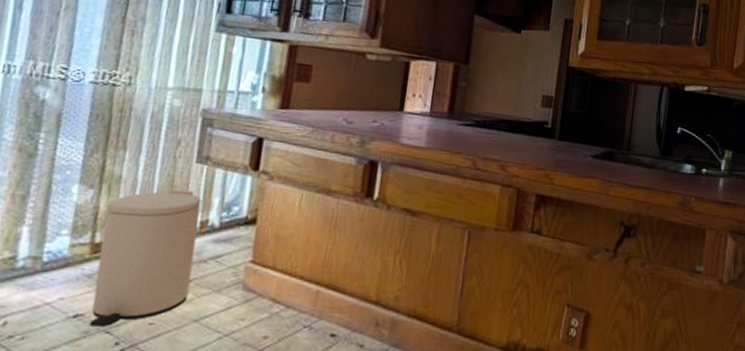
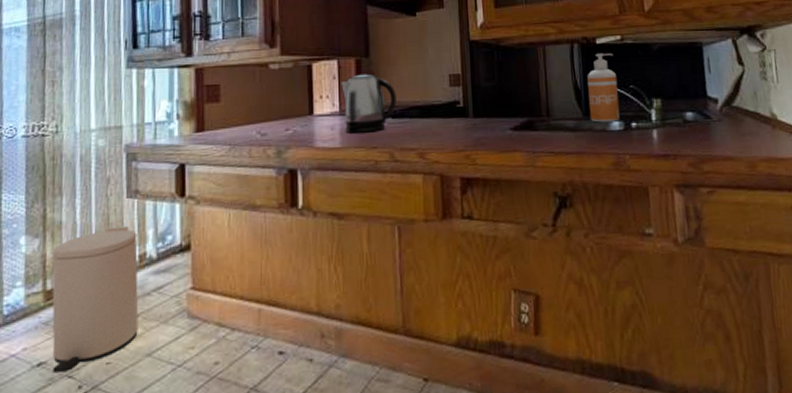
kettle: none [432,79,489,139] -> present [341,74,397,134]
soap dispenser: none [666,99,698,166] -> present [587,53,620,123]

